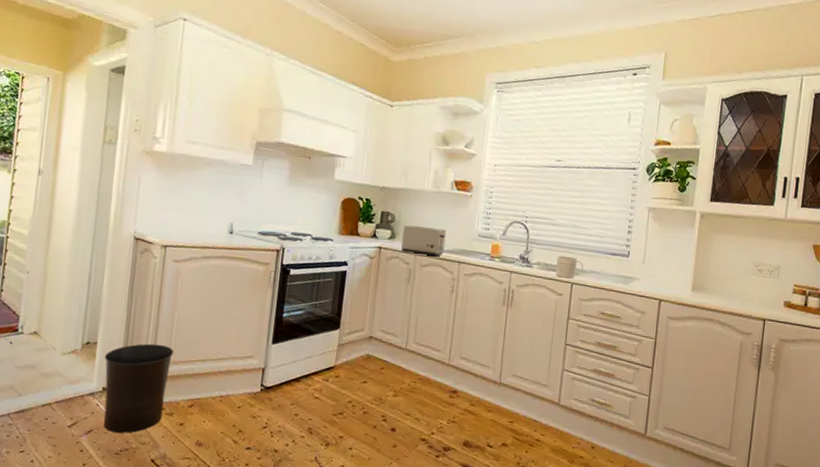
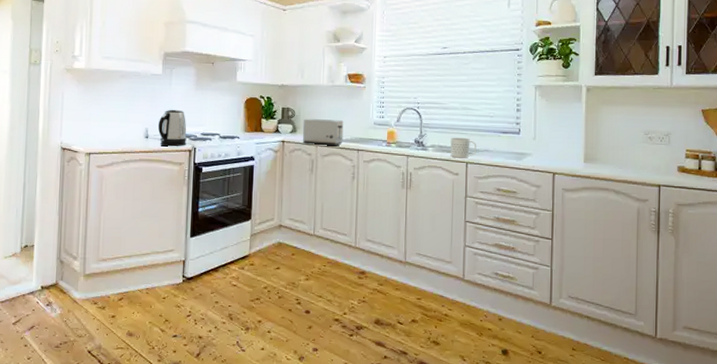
waste bin: present [103,343,174,433] -> none [41,243,103,327]
kettle: none [244,204,276,246] -> present [157,109,187,147]

